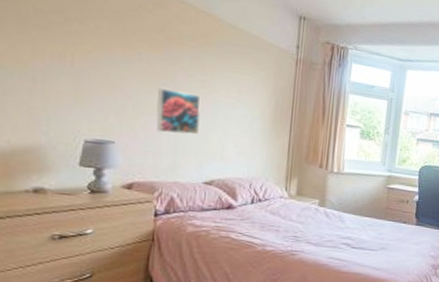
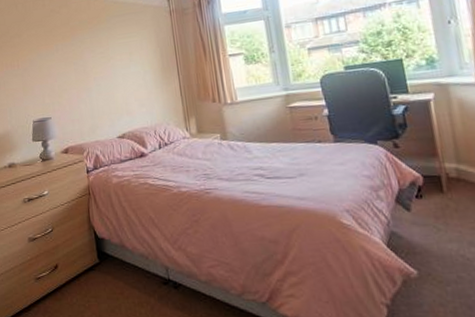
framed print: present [156,87,201,135] -> none [73,65,106,103]

